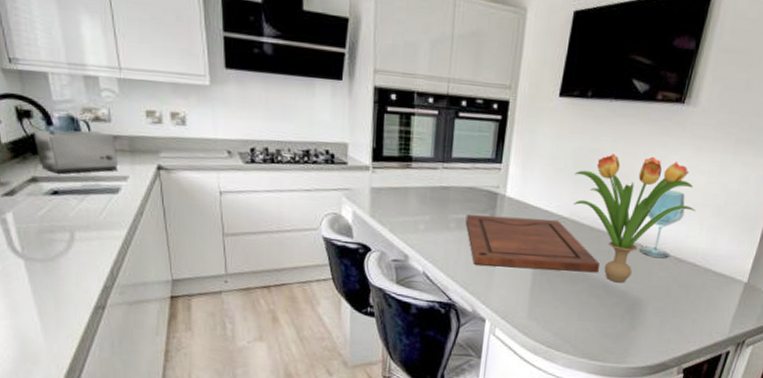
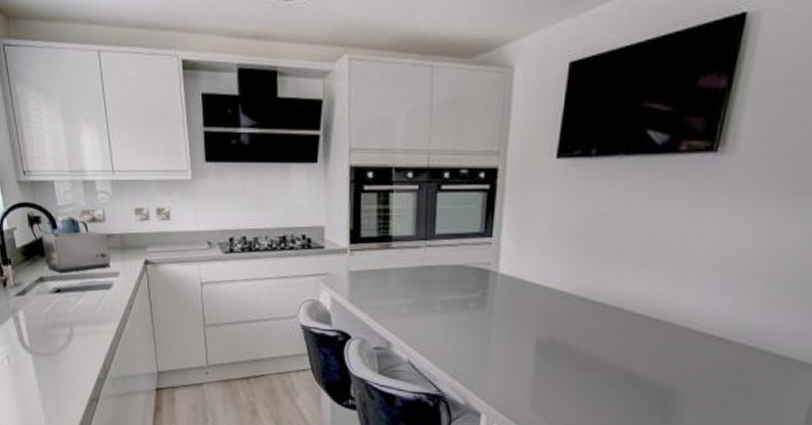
cutting board: present [465,214,600,273] -> none [453,295,618,358]
flower arrangement: present [574,154,695,283] -> none [580,217,742,370]
wine glass: present [640,190,686,259] -> none [670,257,727,339]

